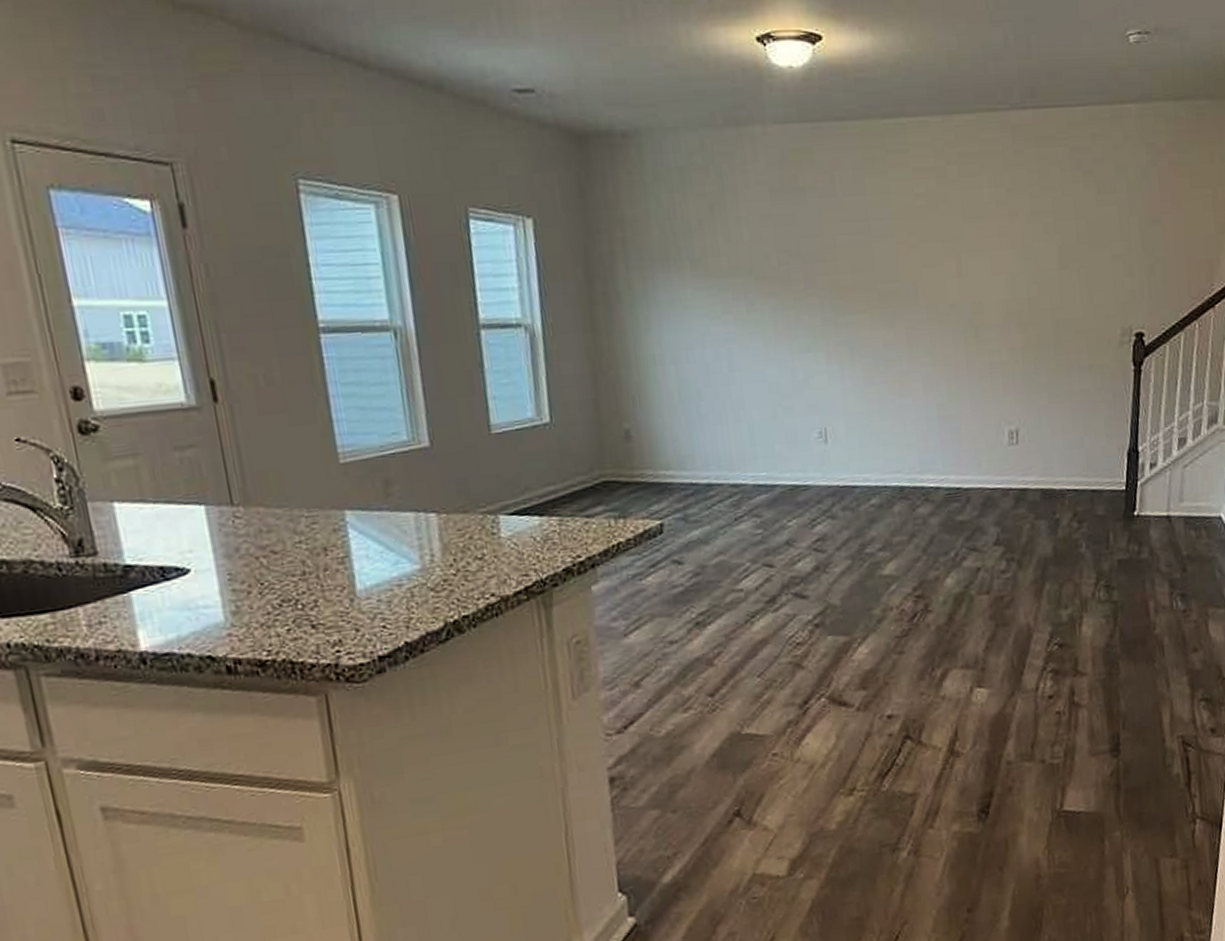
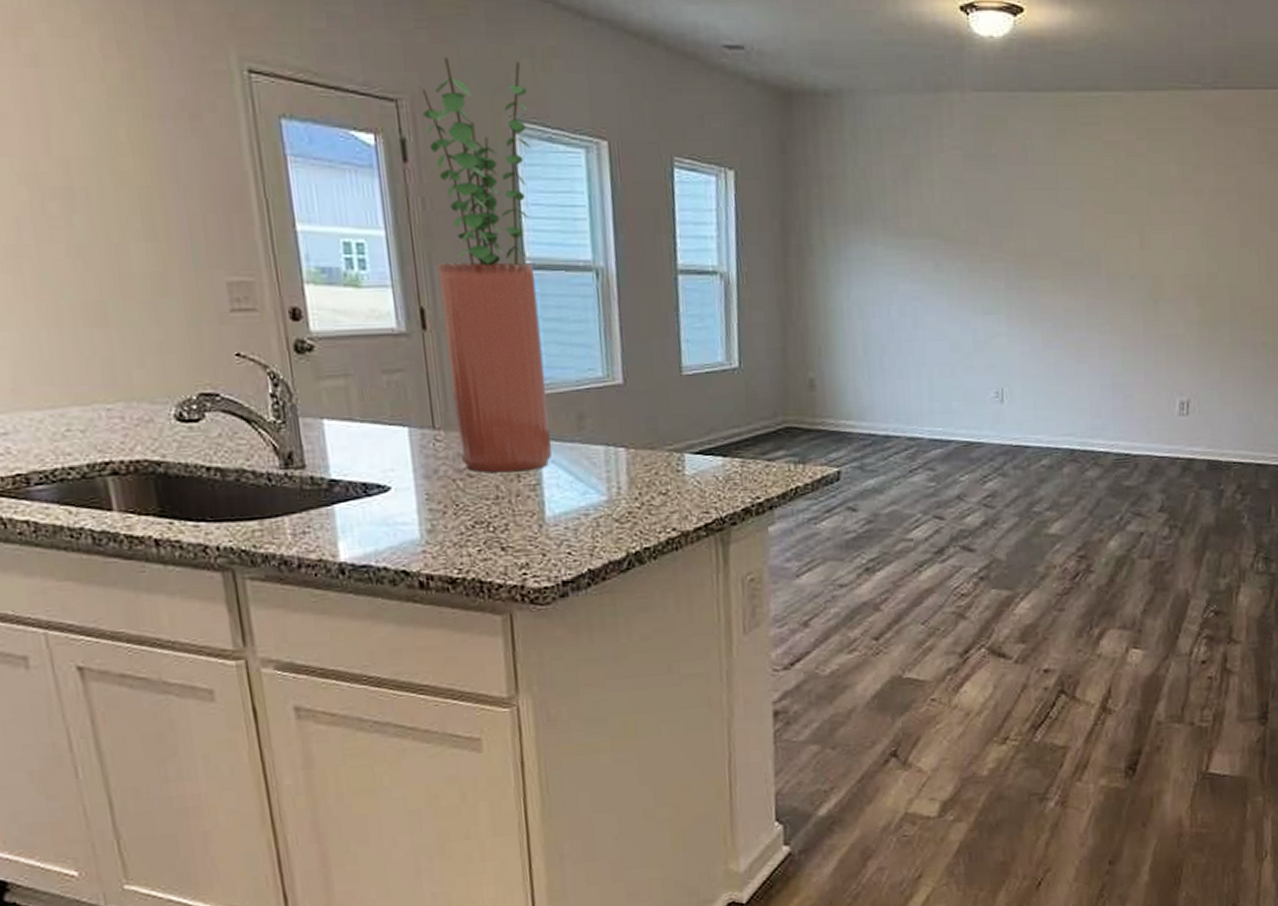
vase: none [197,117,359,548] -> present [421,58,551,473]

